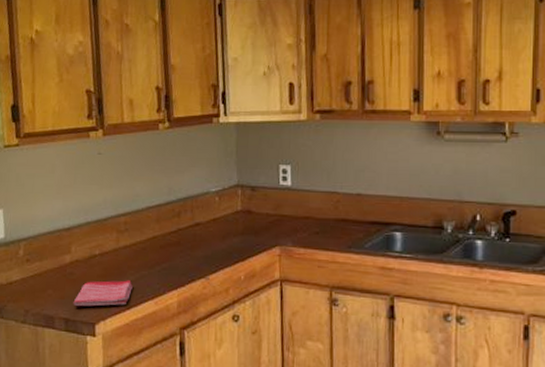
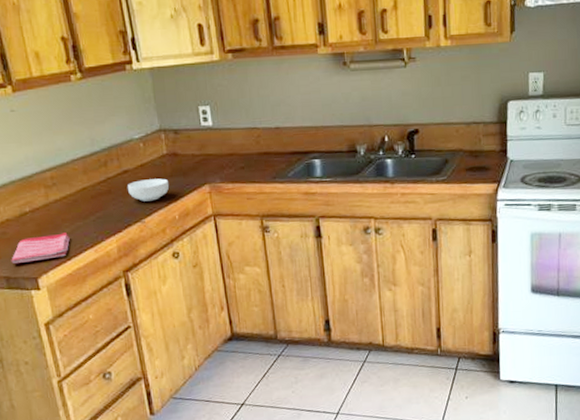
cereal bowl: none [197,234,238,258] -> present [128,178,169,202]

